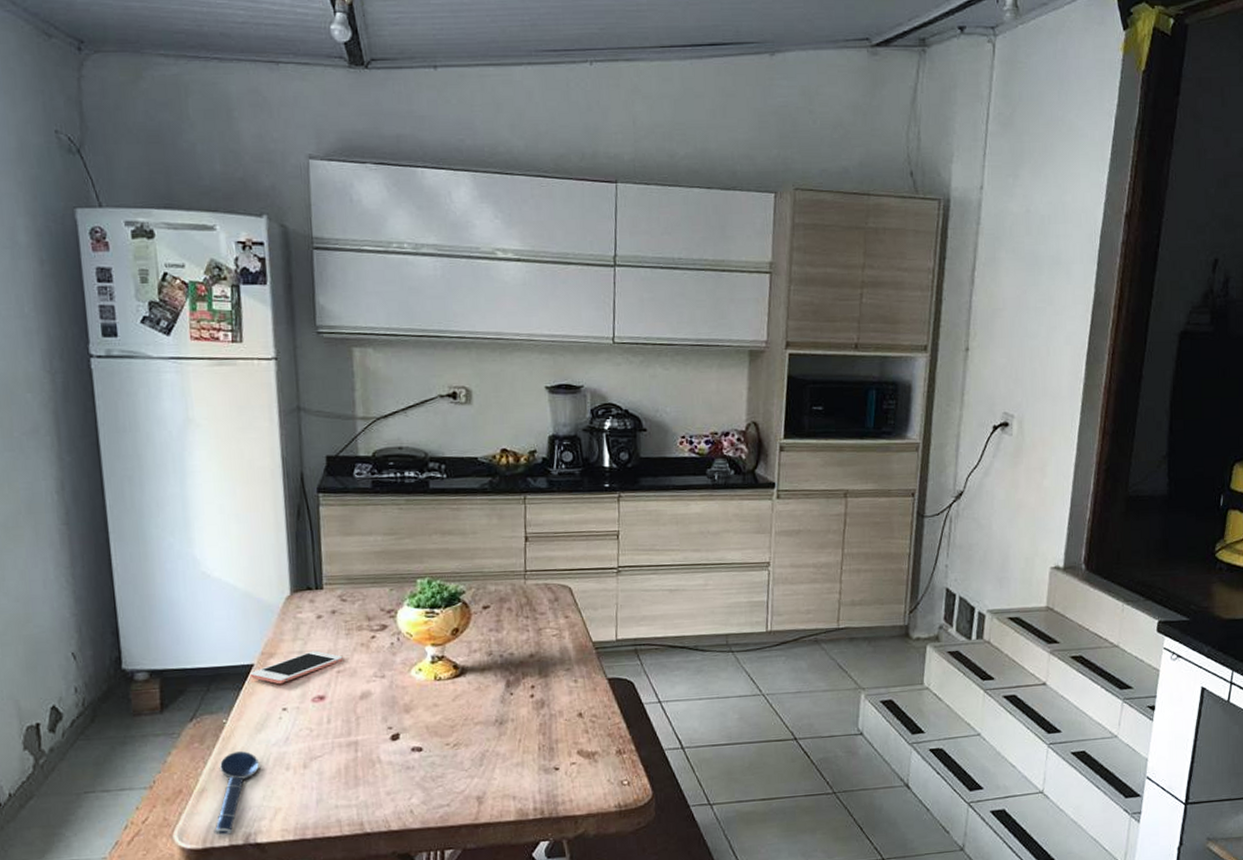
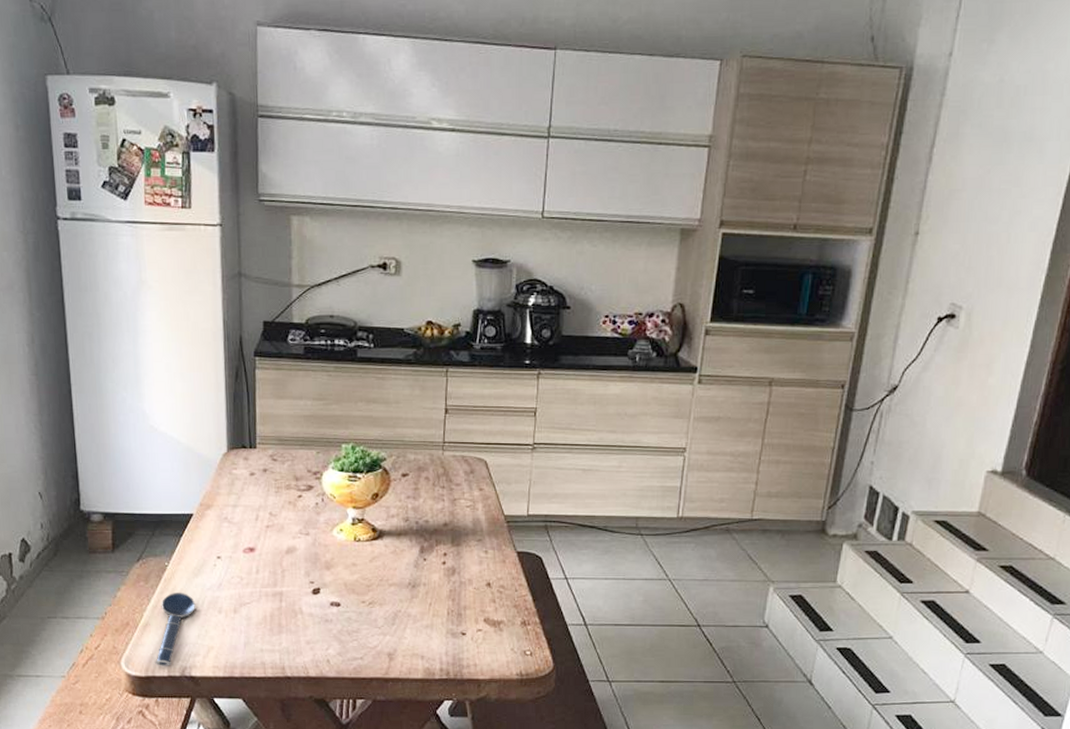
cell phone: present [249,650,343,685] -> none [189,505,272,534]

